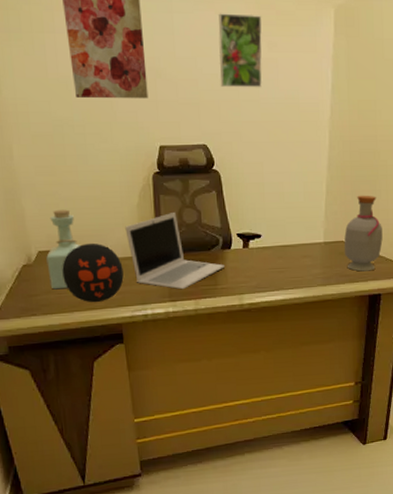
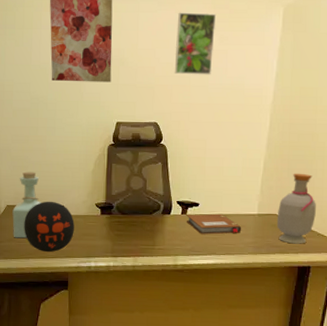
laptop: present [125,213,226,290] -> none [80,179,164,247]
notebook: none [249,244,309,269] -> present [187,213,242,235]

